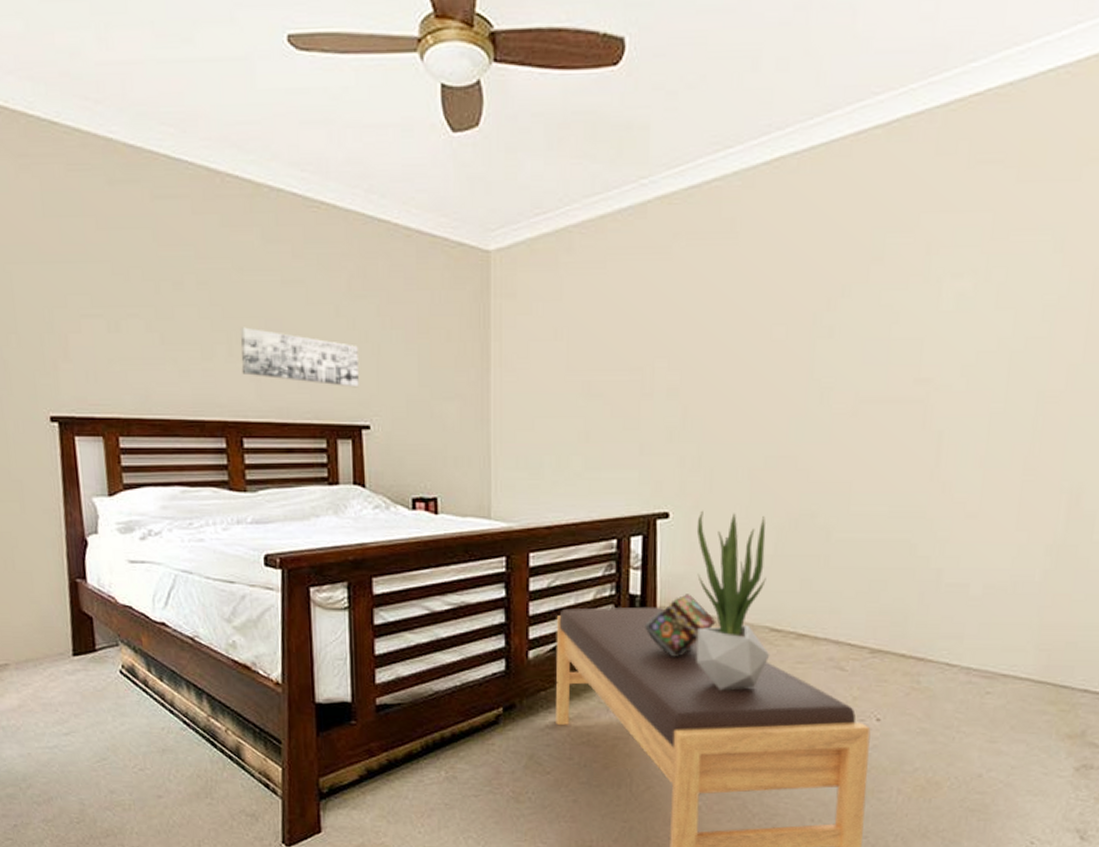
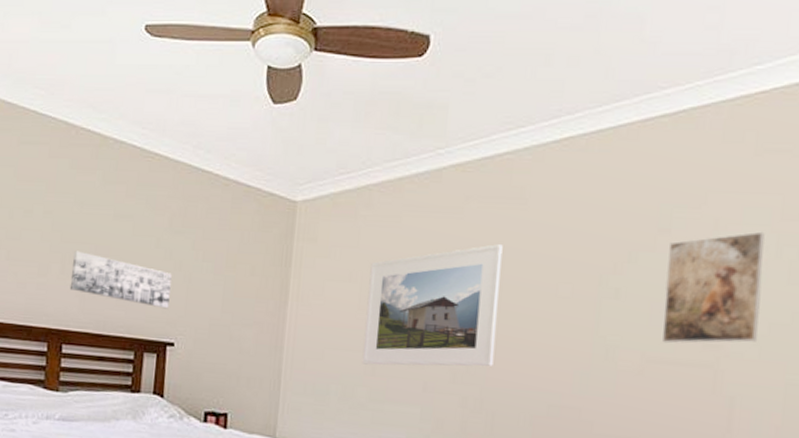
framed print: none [574,286,715,431] -> present [362,244,503,367]
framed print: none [875,253,975,381] -> present [662,231,765,344]

